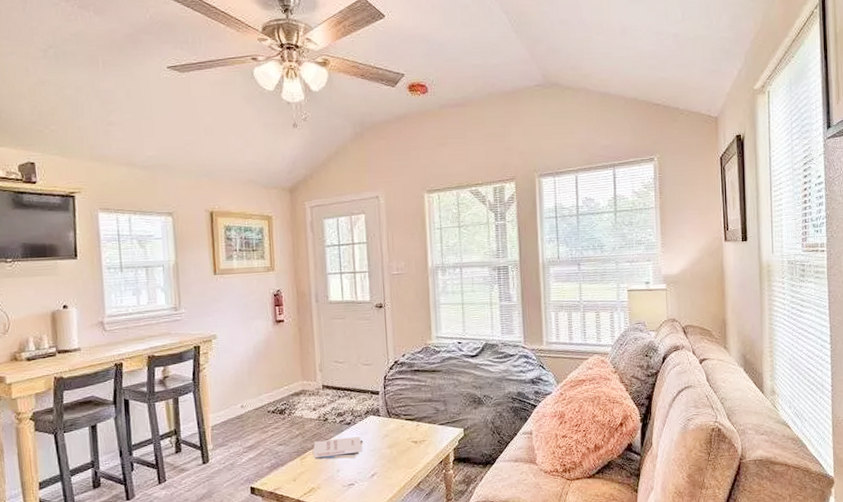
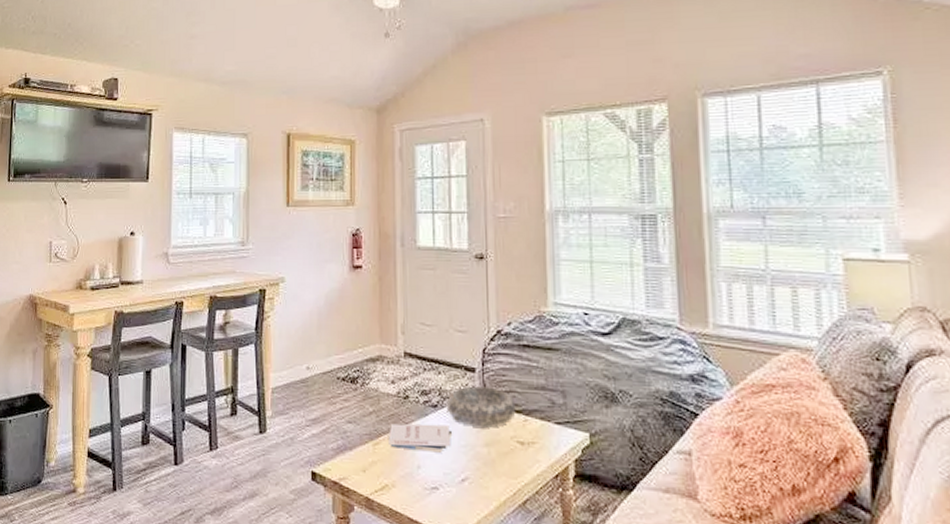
decorative bowl: none [357,404,411,435] -> present [446,386,516,428]

